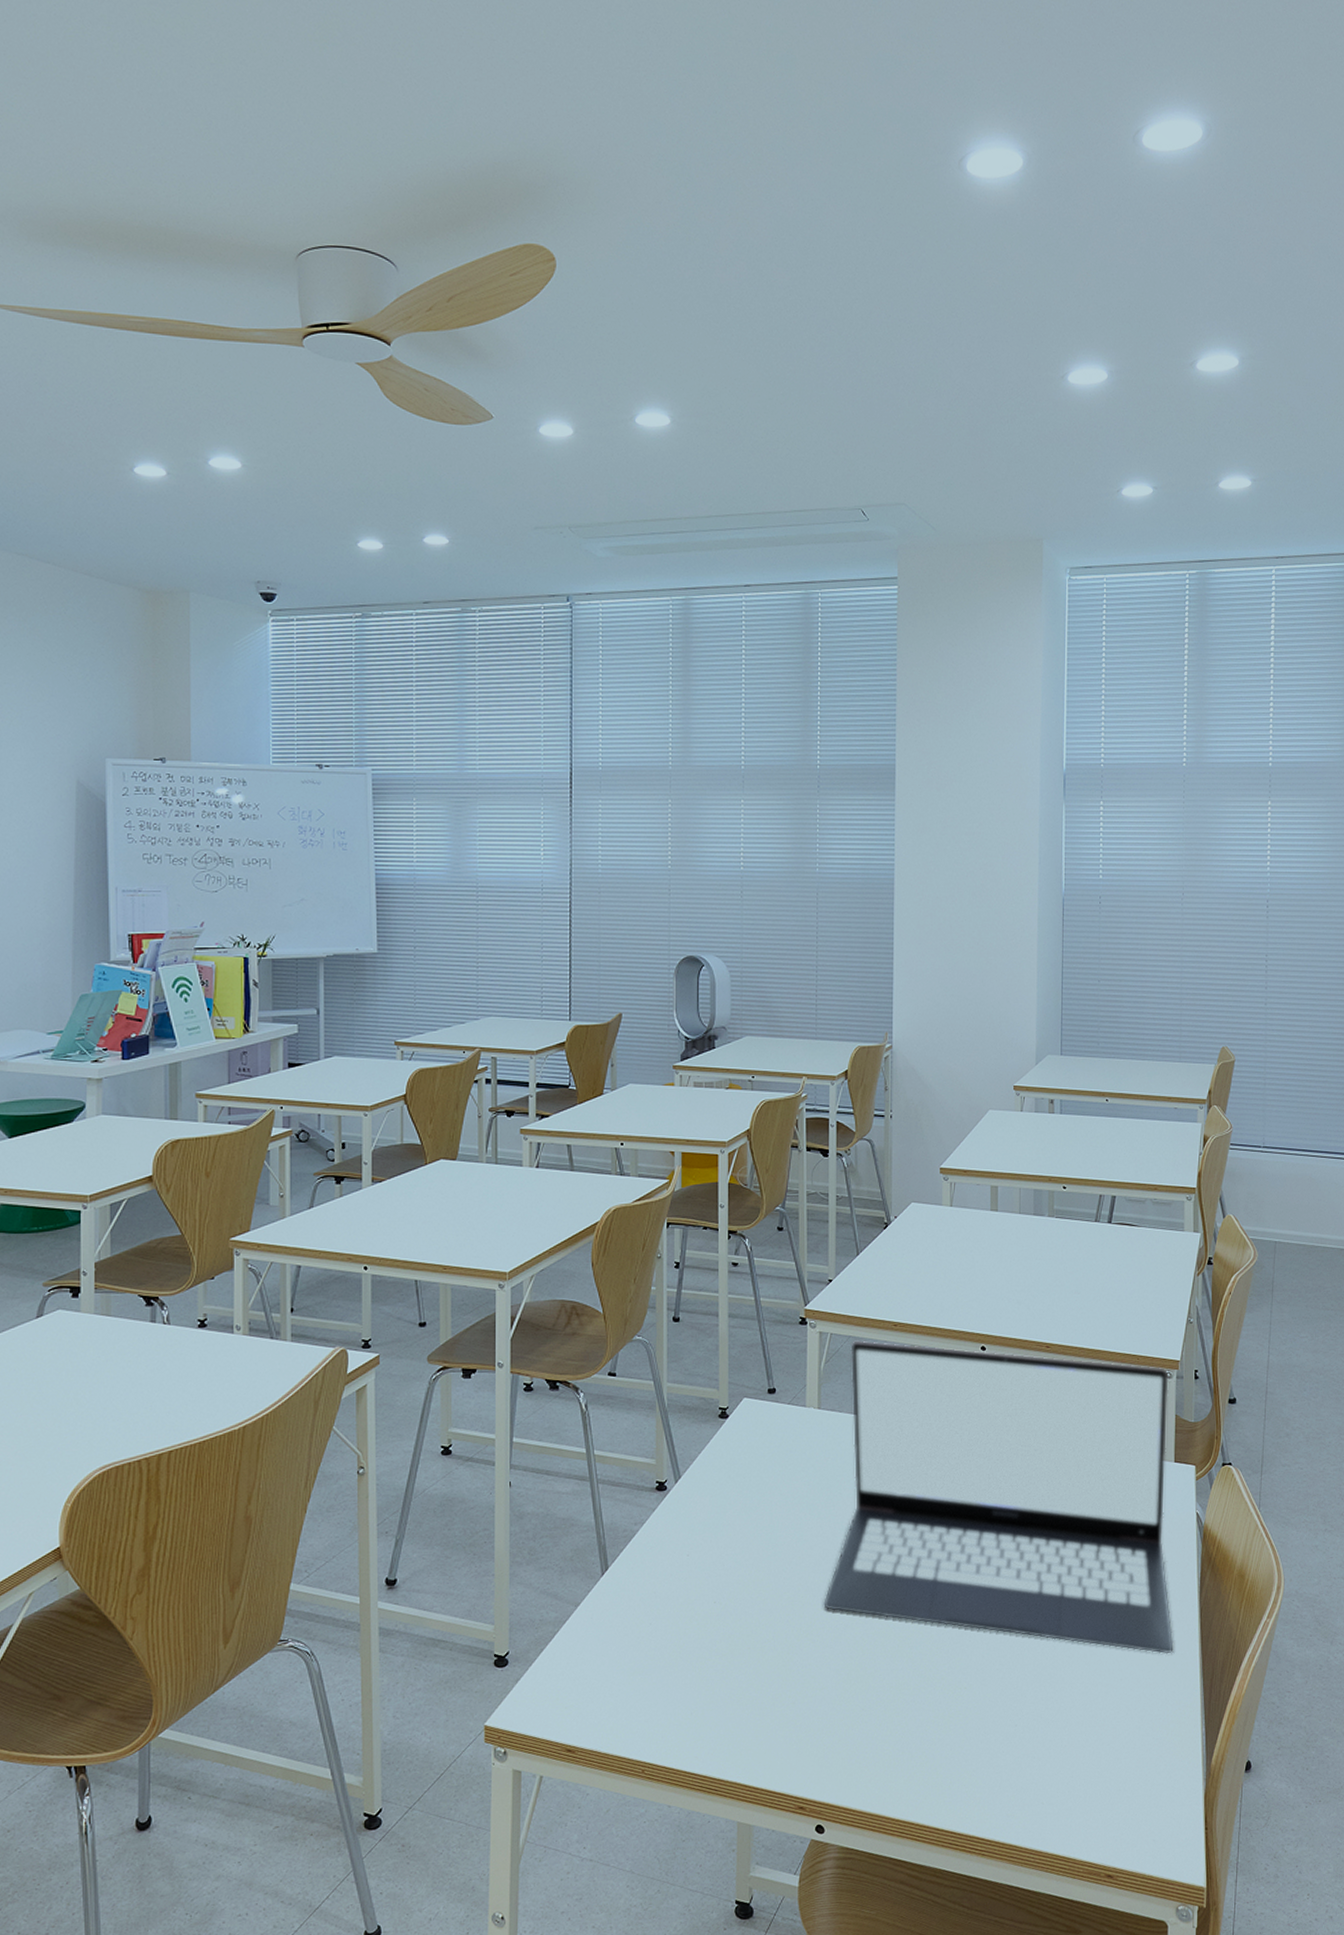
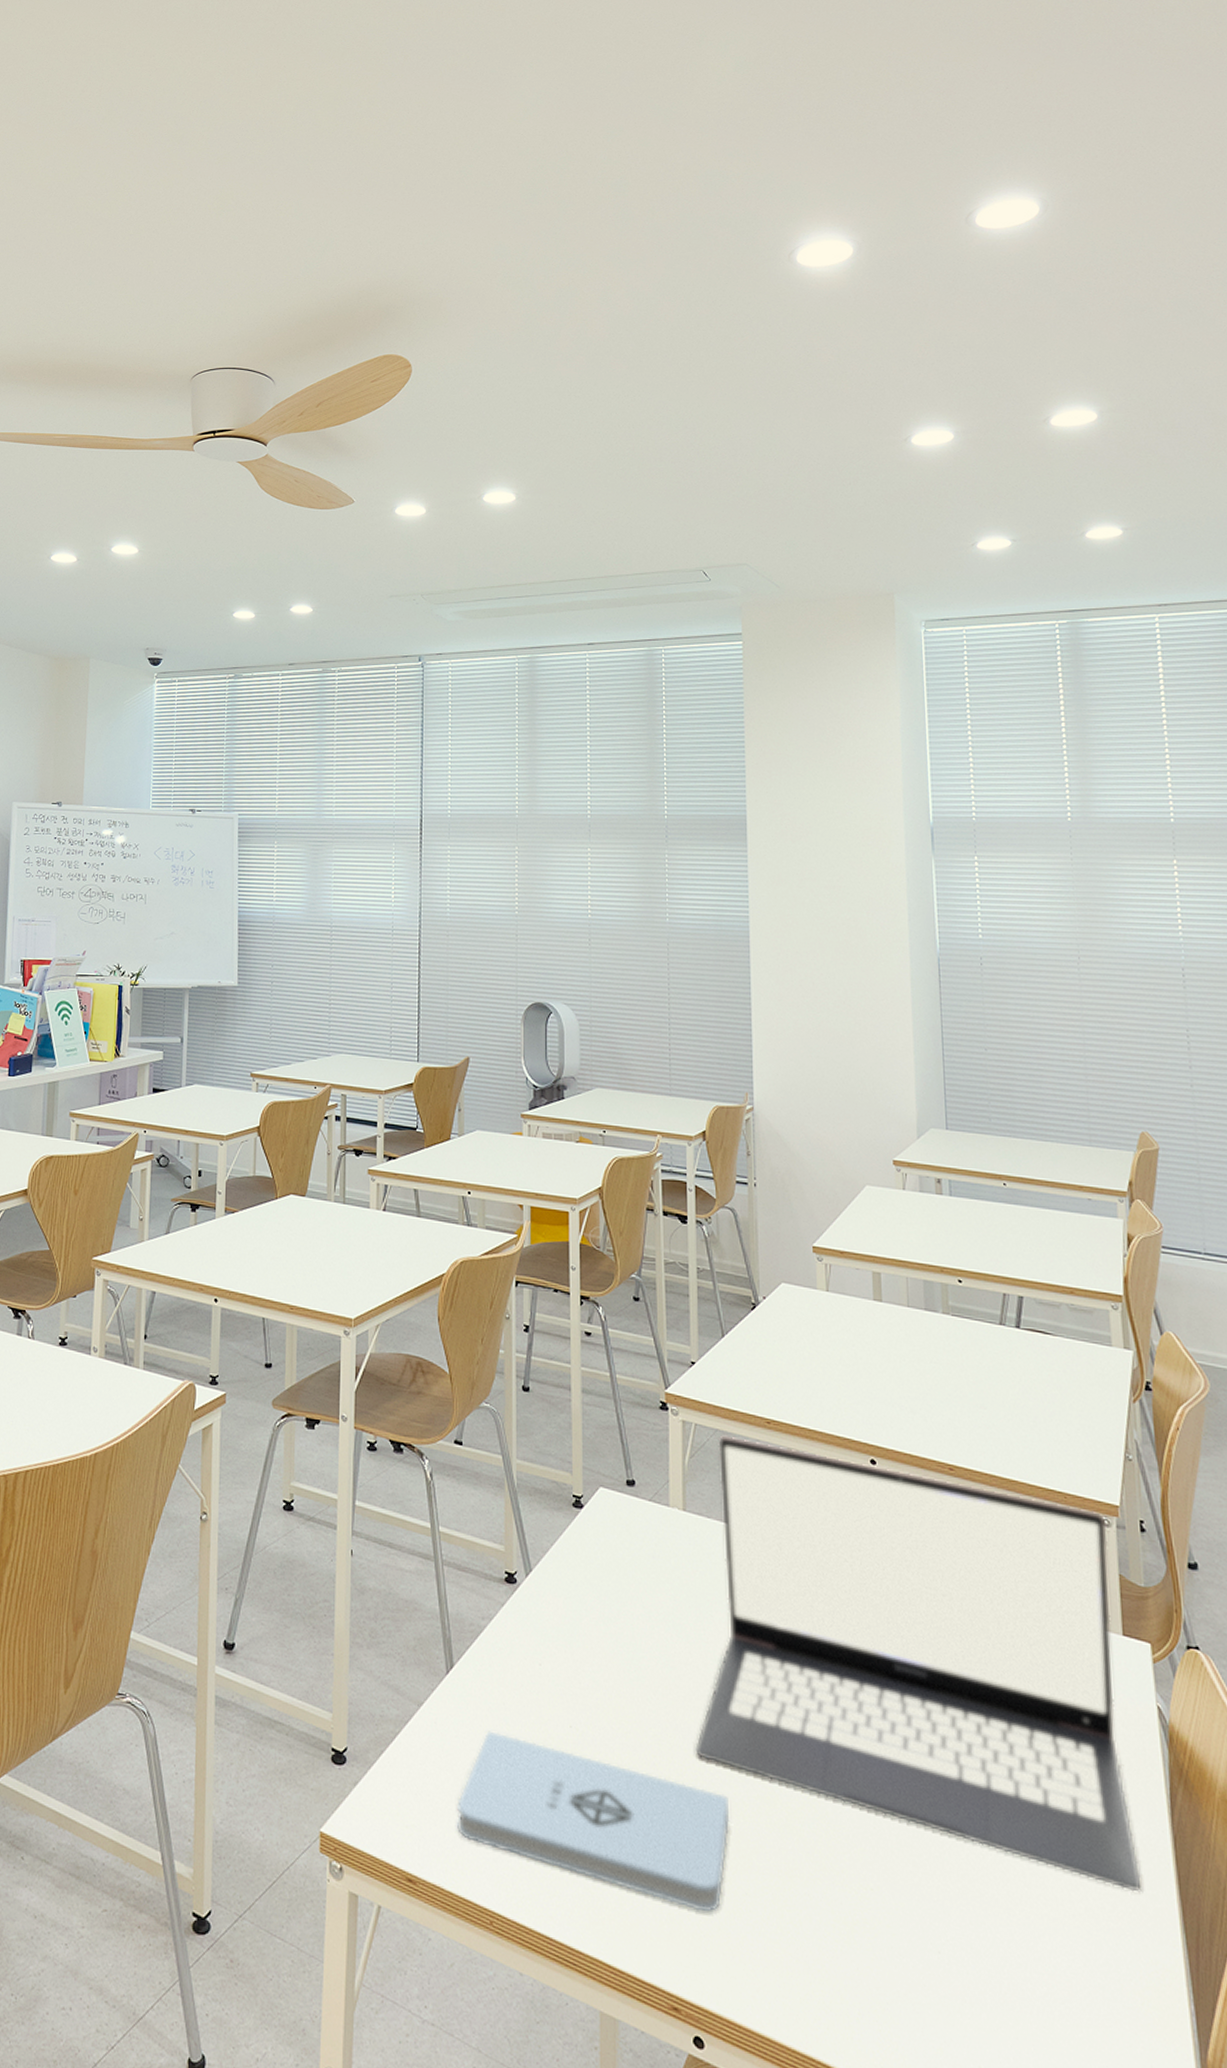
notepad: none [612,1616,851,1730] -> present [457,1730,730,1913]

